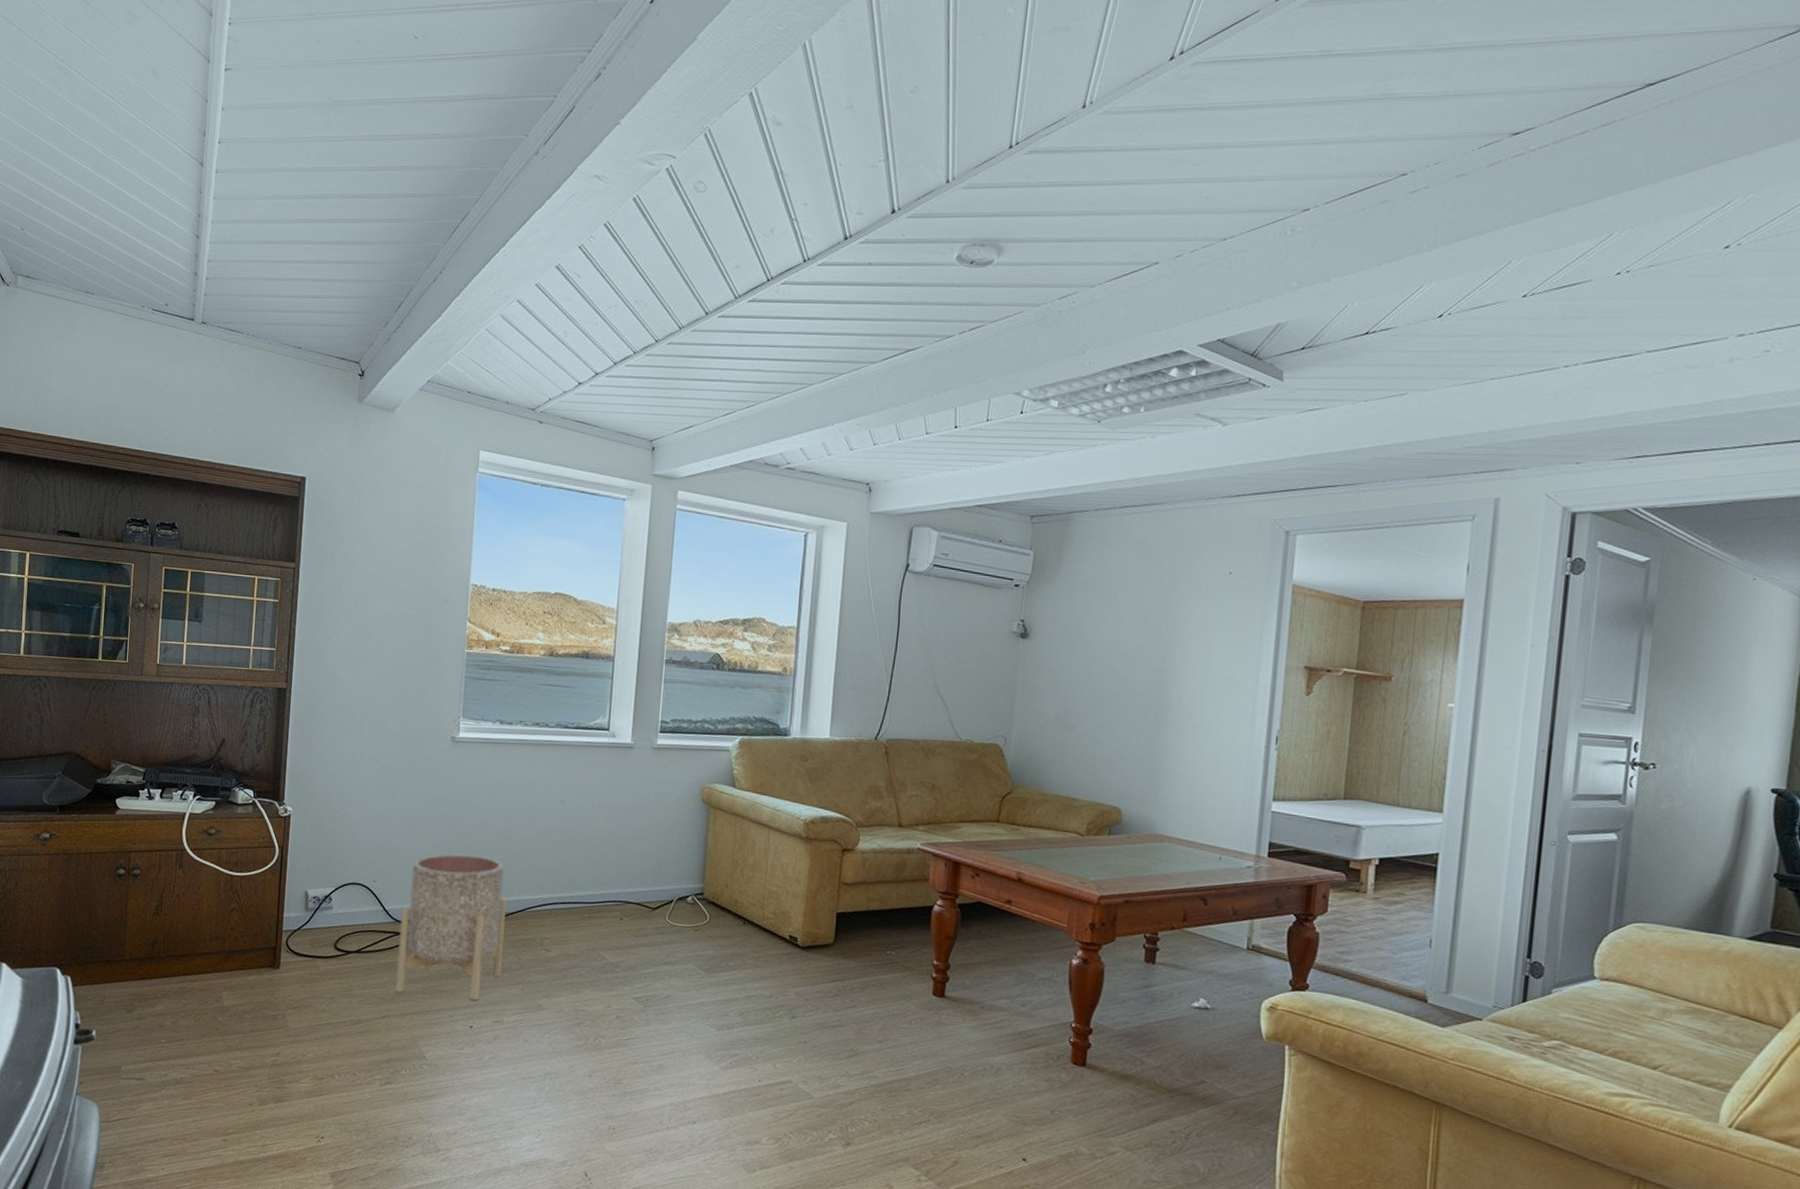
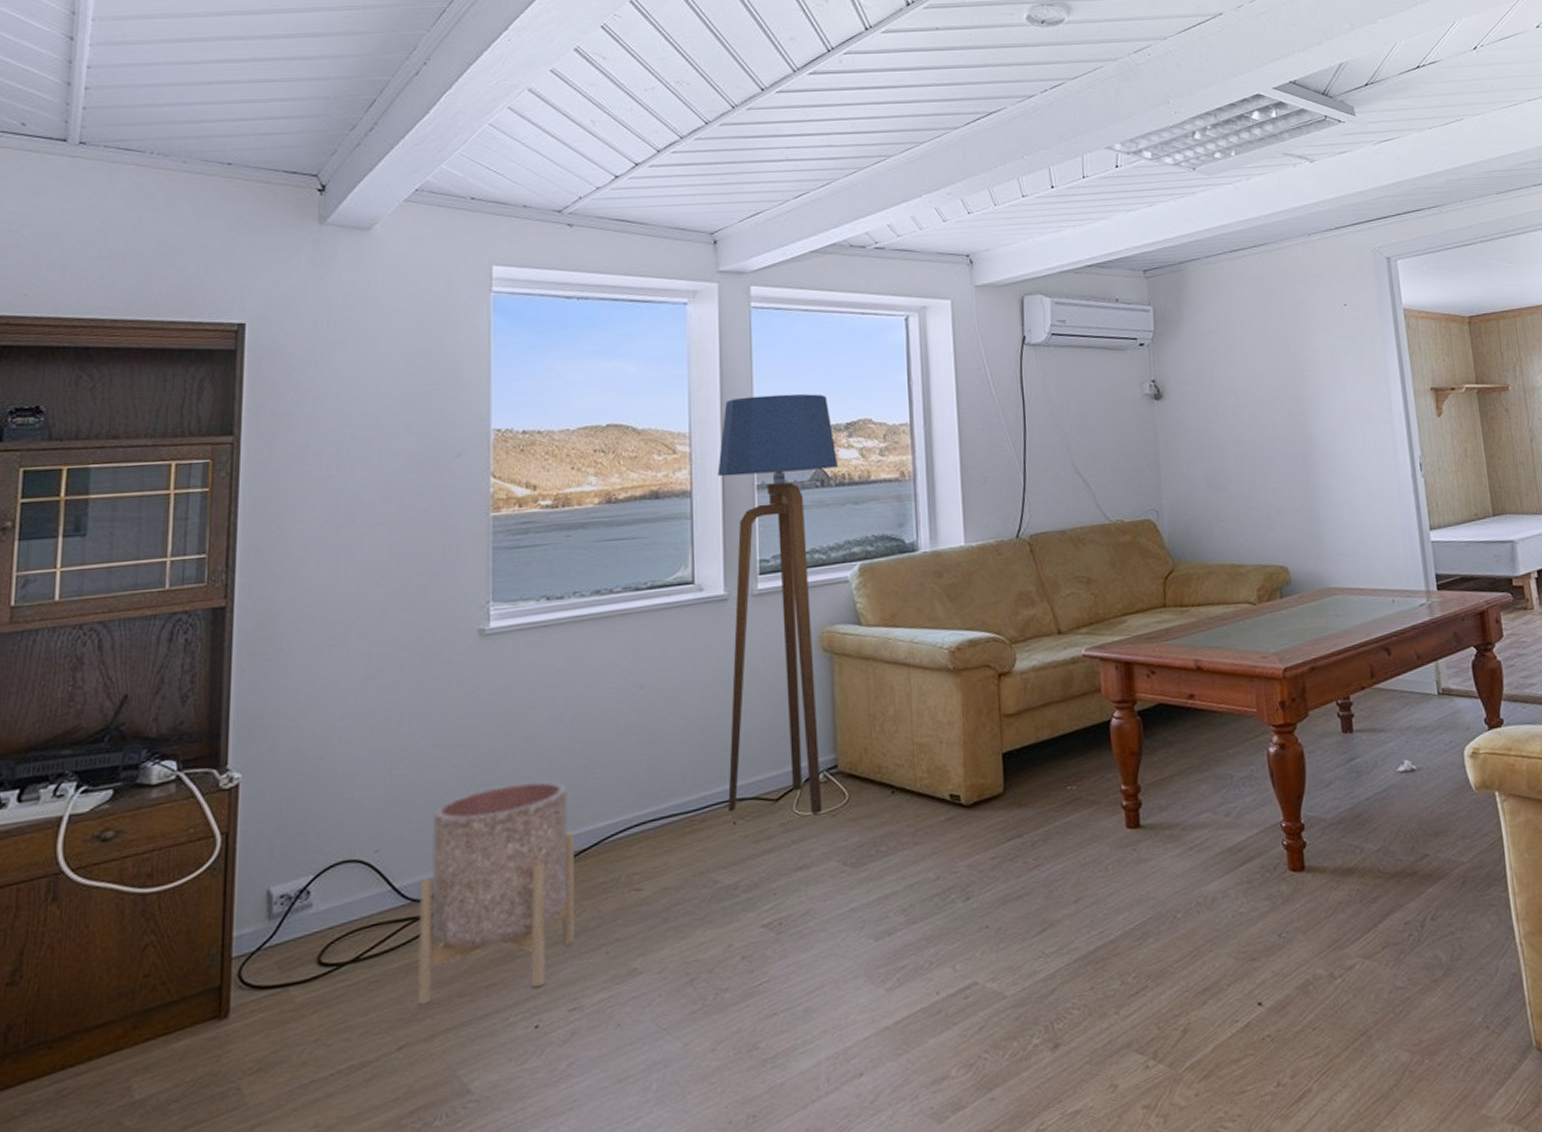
floor lamp: none [618,585,733,926] -> present [717,394,838,814]

